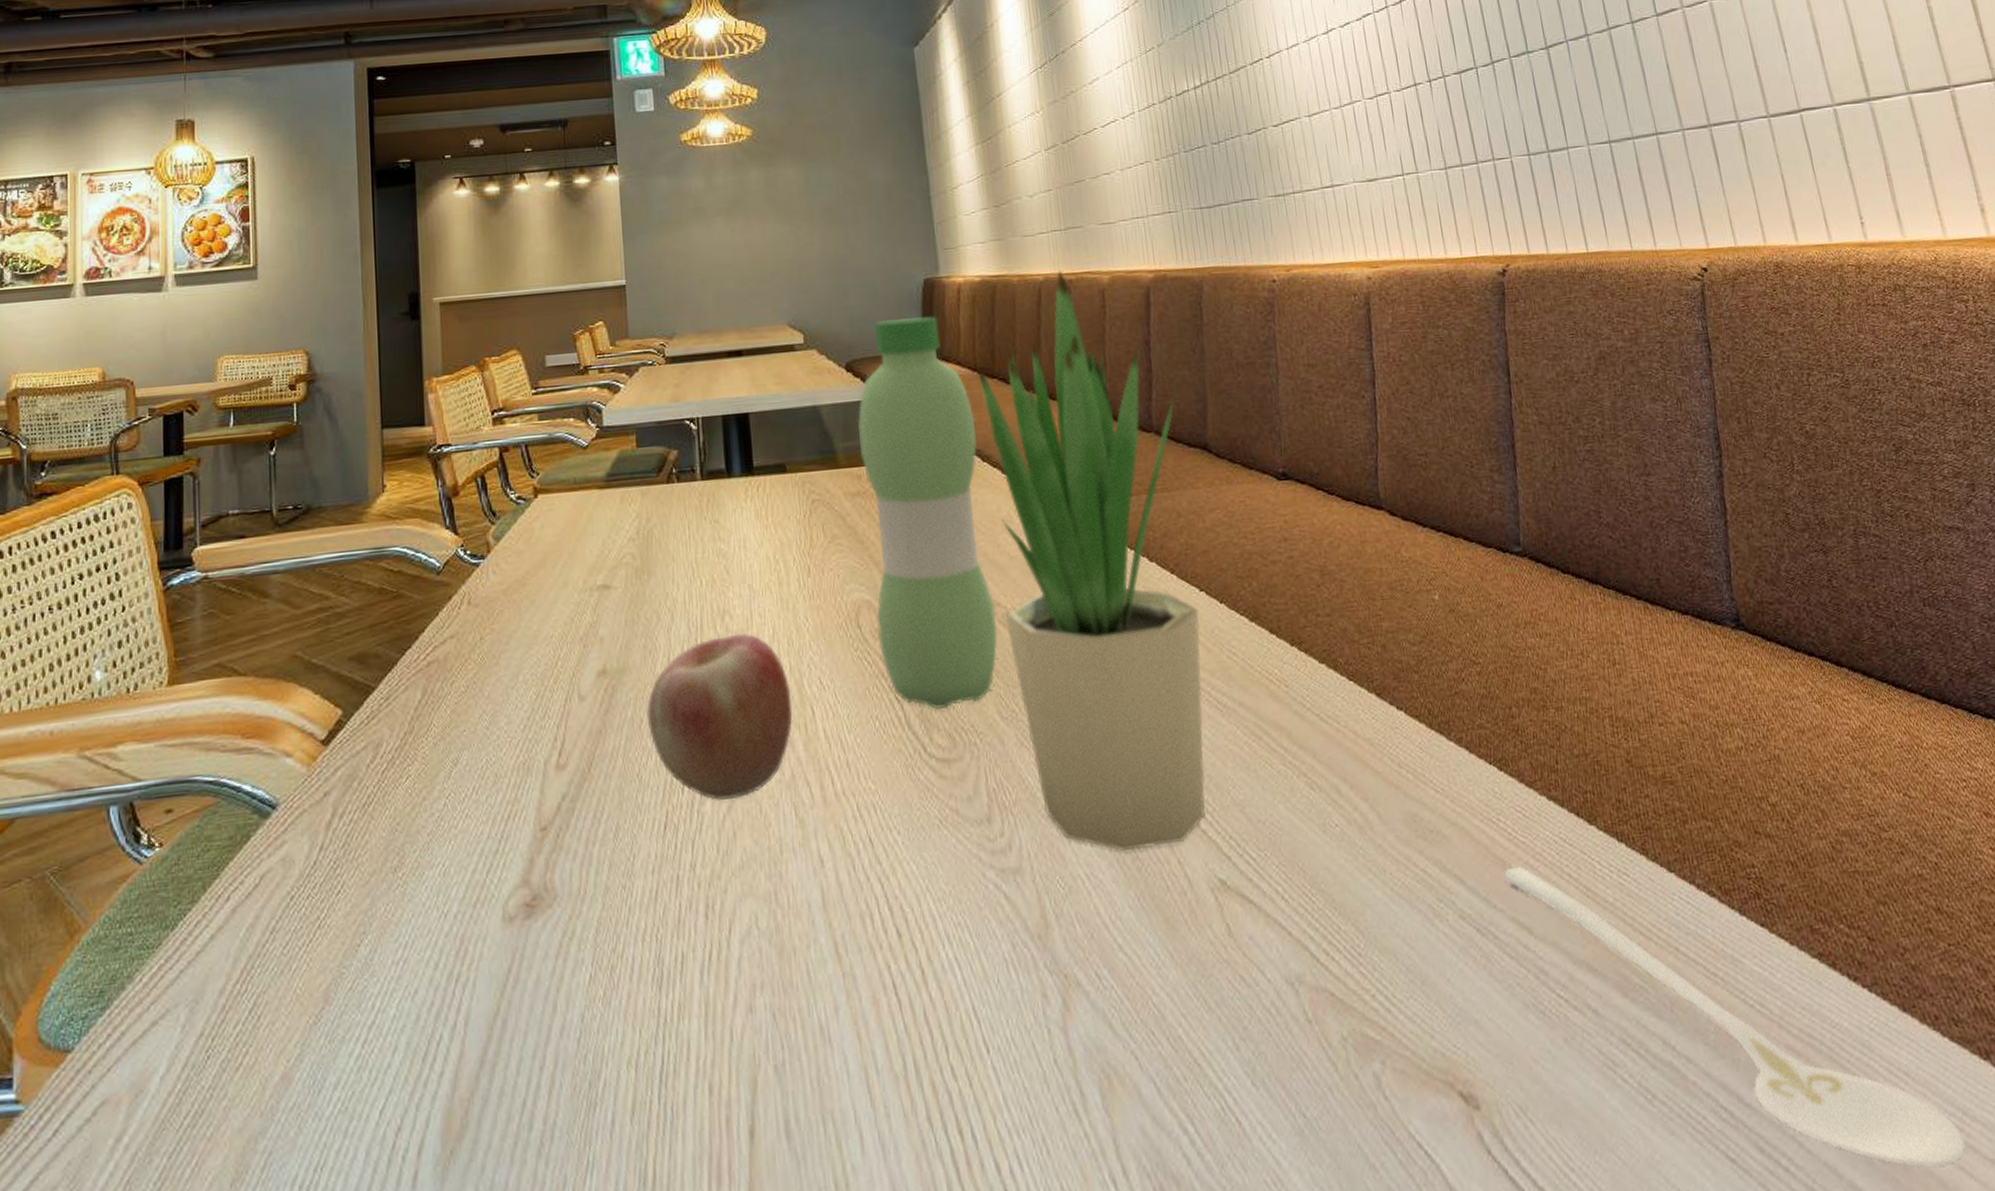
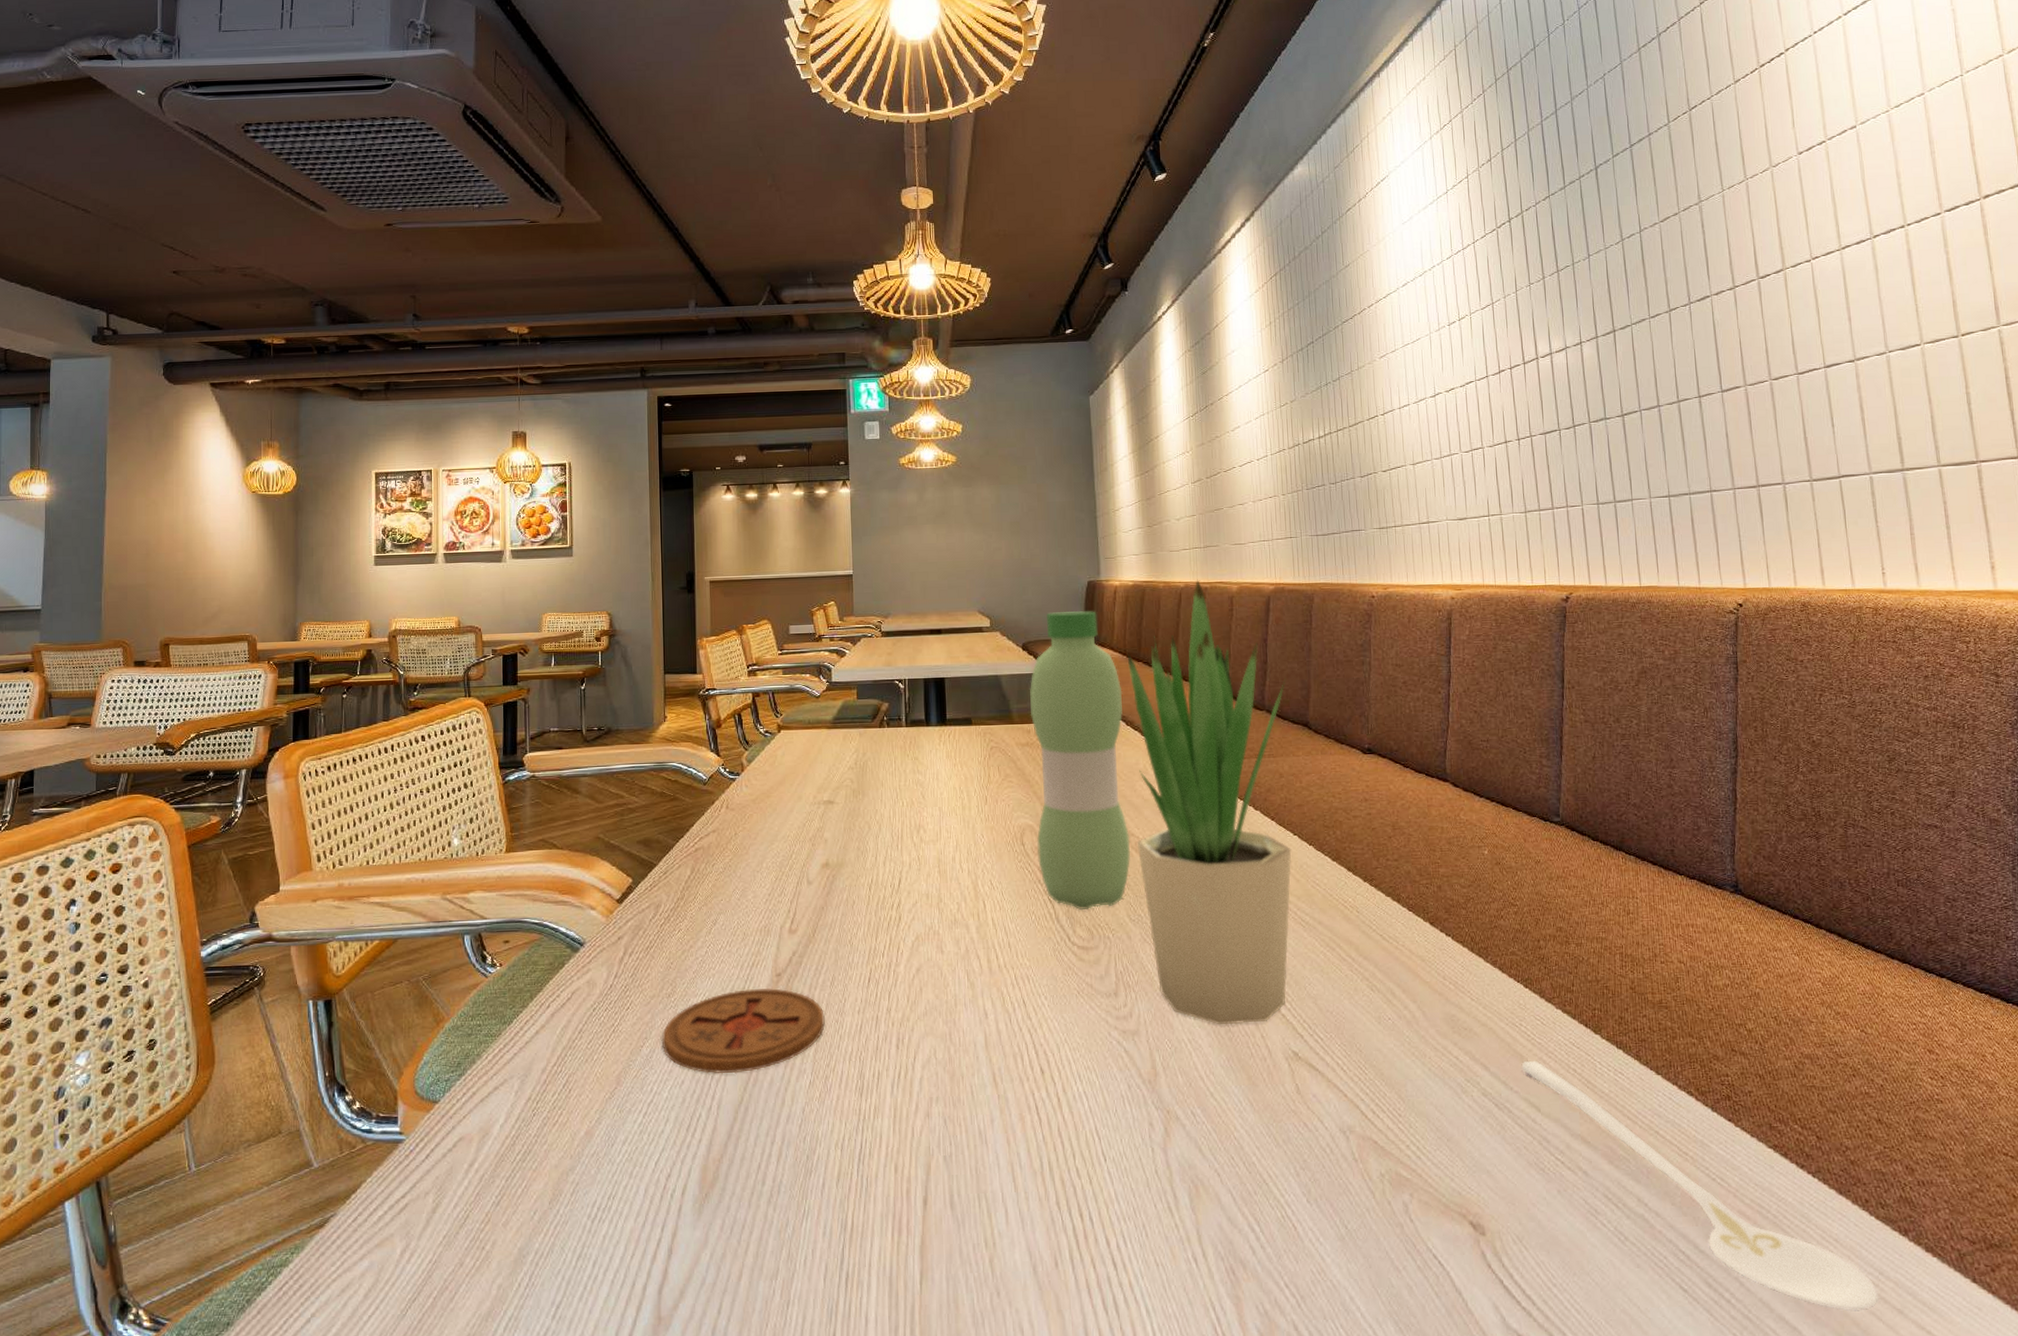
coaster: none [385,847,608,976] -> present [661,988,825,1074]
apple: present [647,633,794,800] -> none [858,843,969,965]

